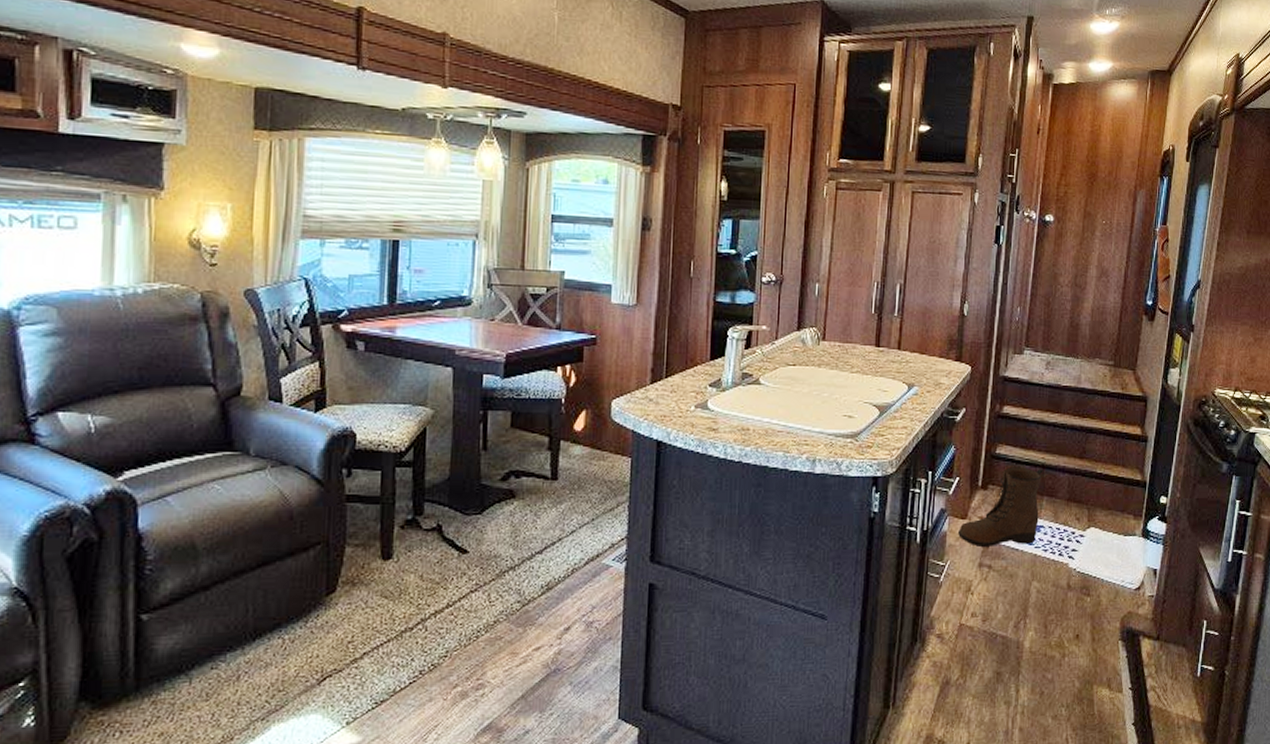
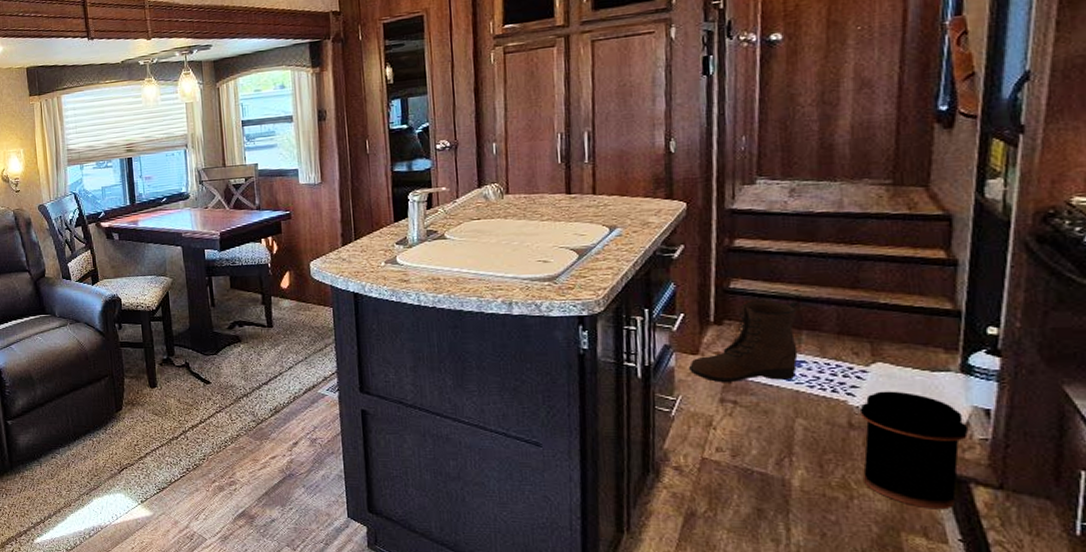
trash can: none [1073,554,1143,662] -> present [859,391,969,510]

